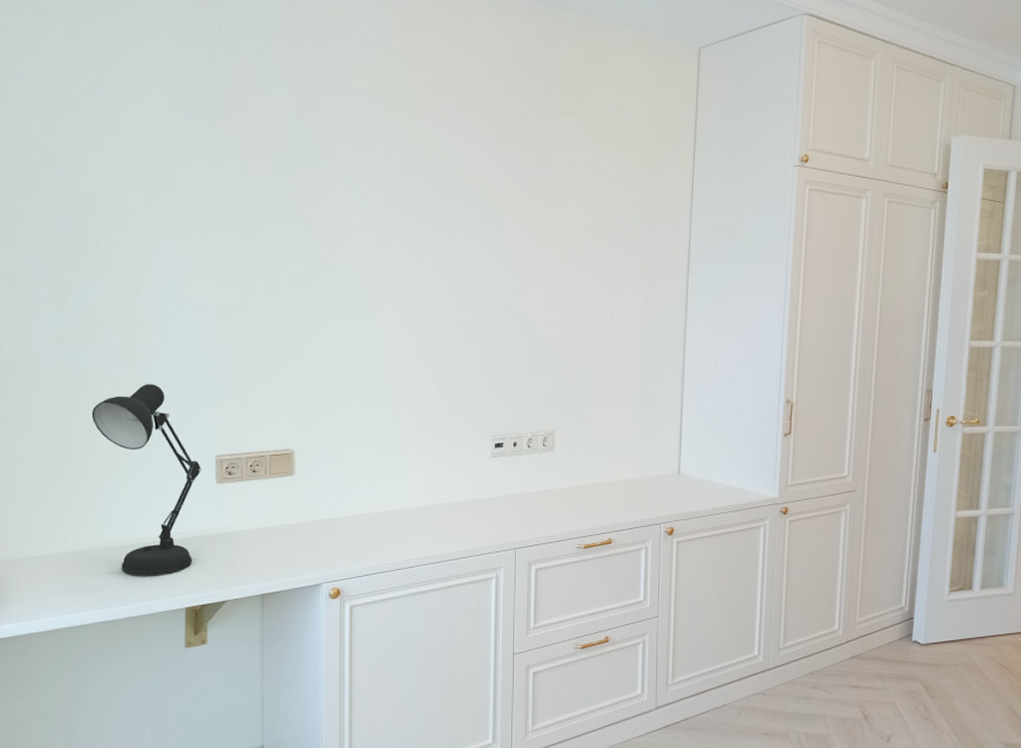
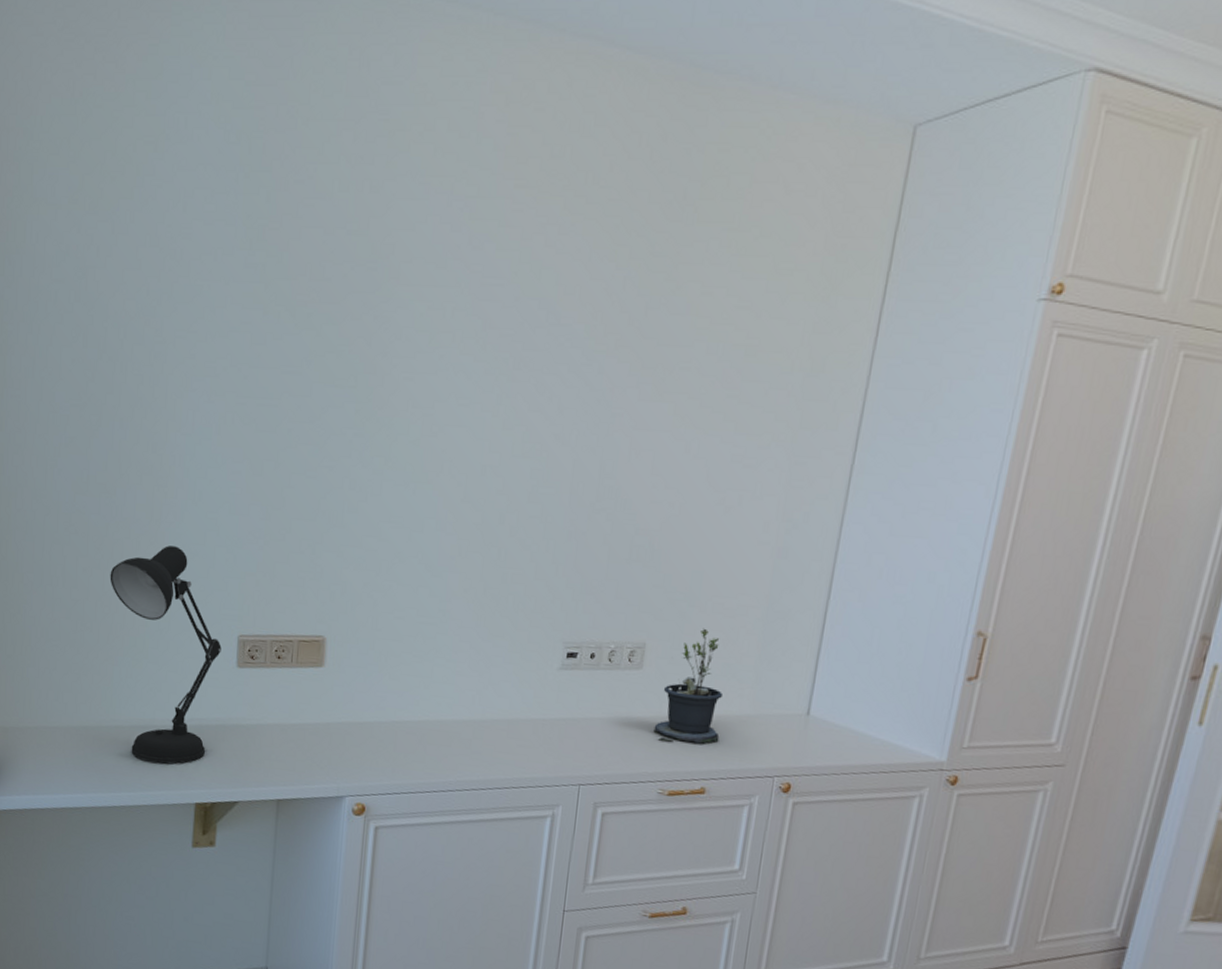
potted plant: none [568,415,618,506] -> present [653,628,724,744]

